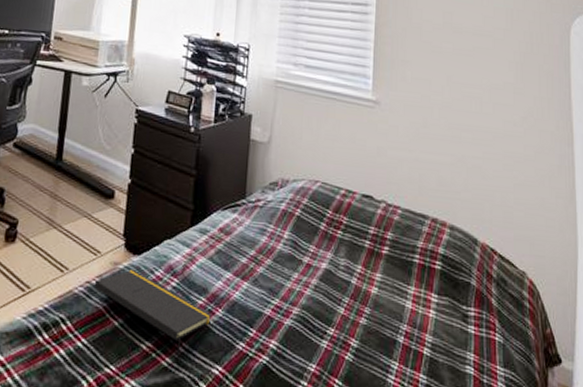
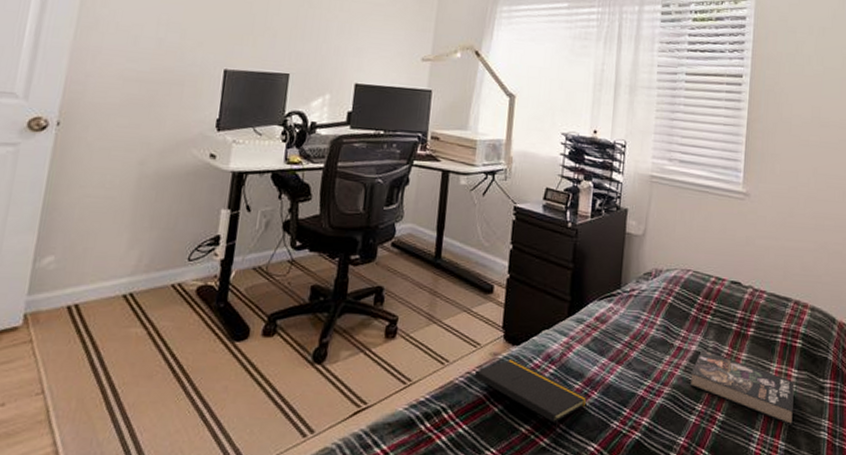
book: none [321,267,435,357] -> present [690,349,794,426]

